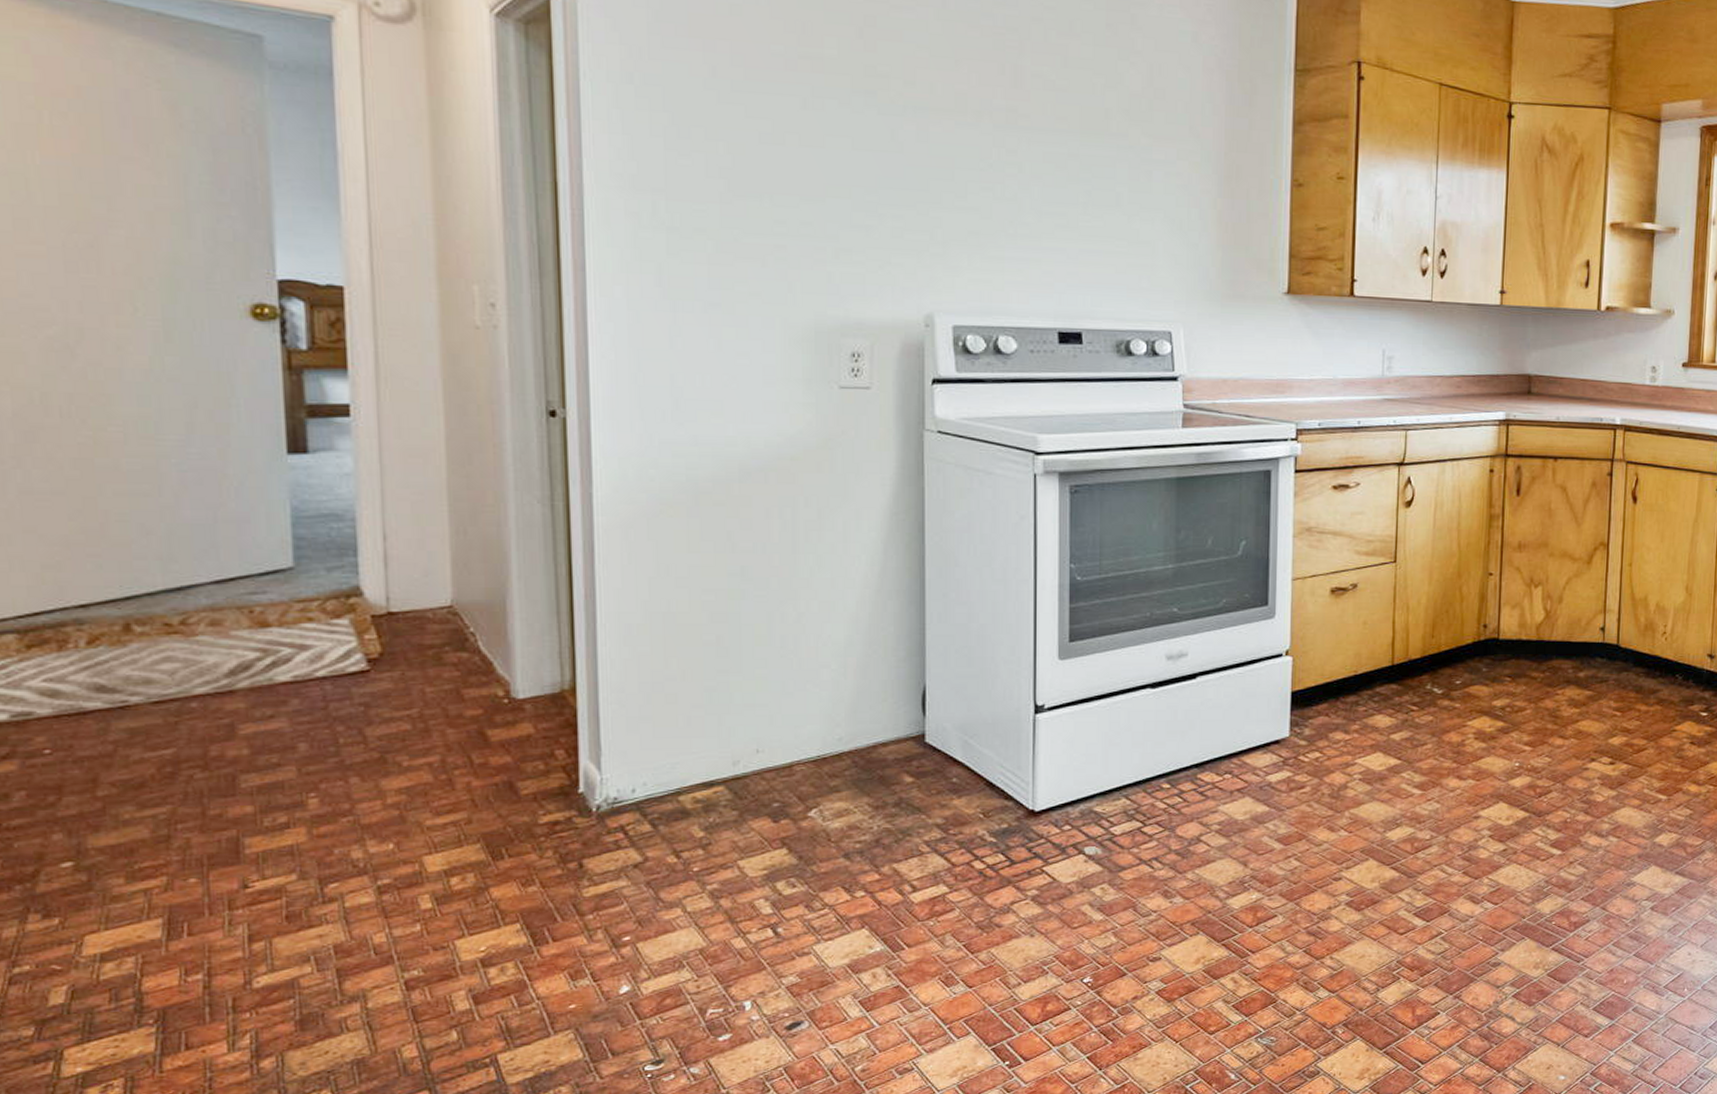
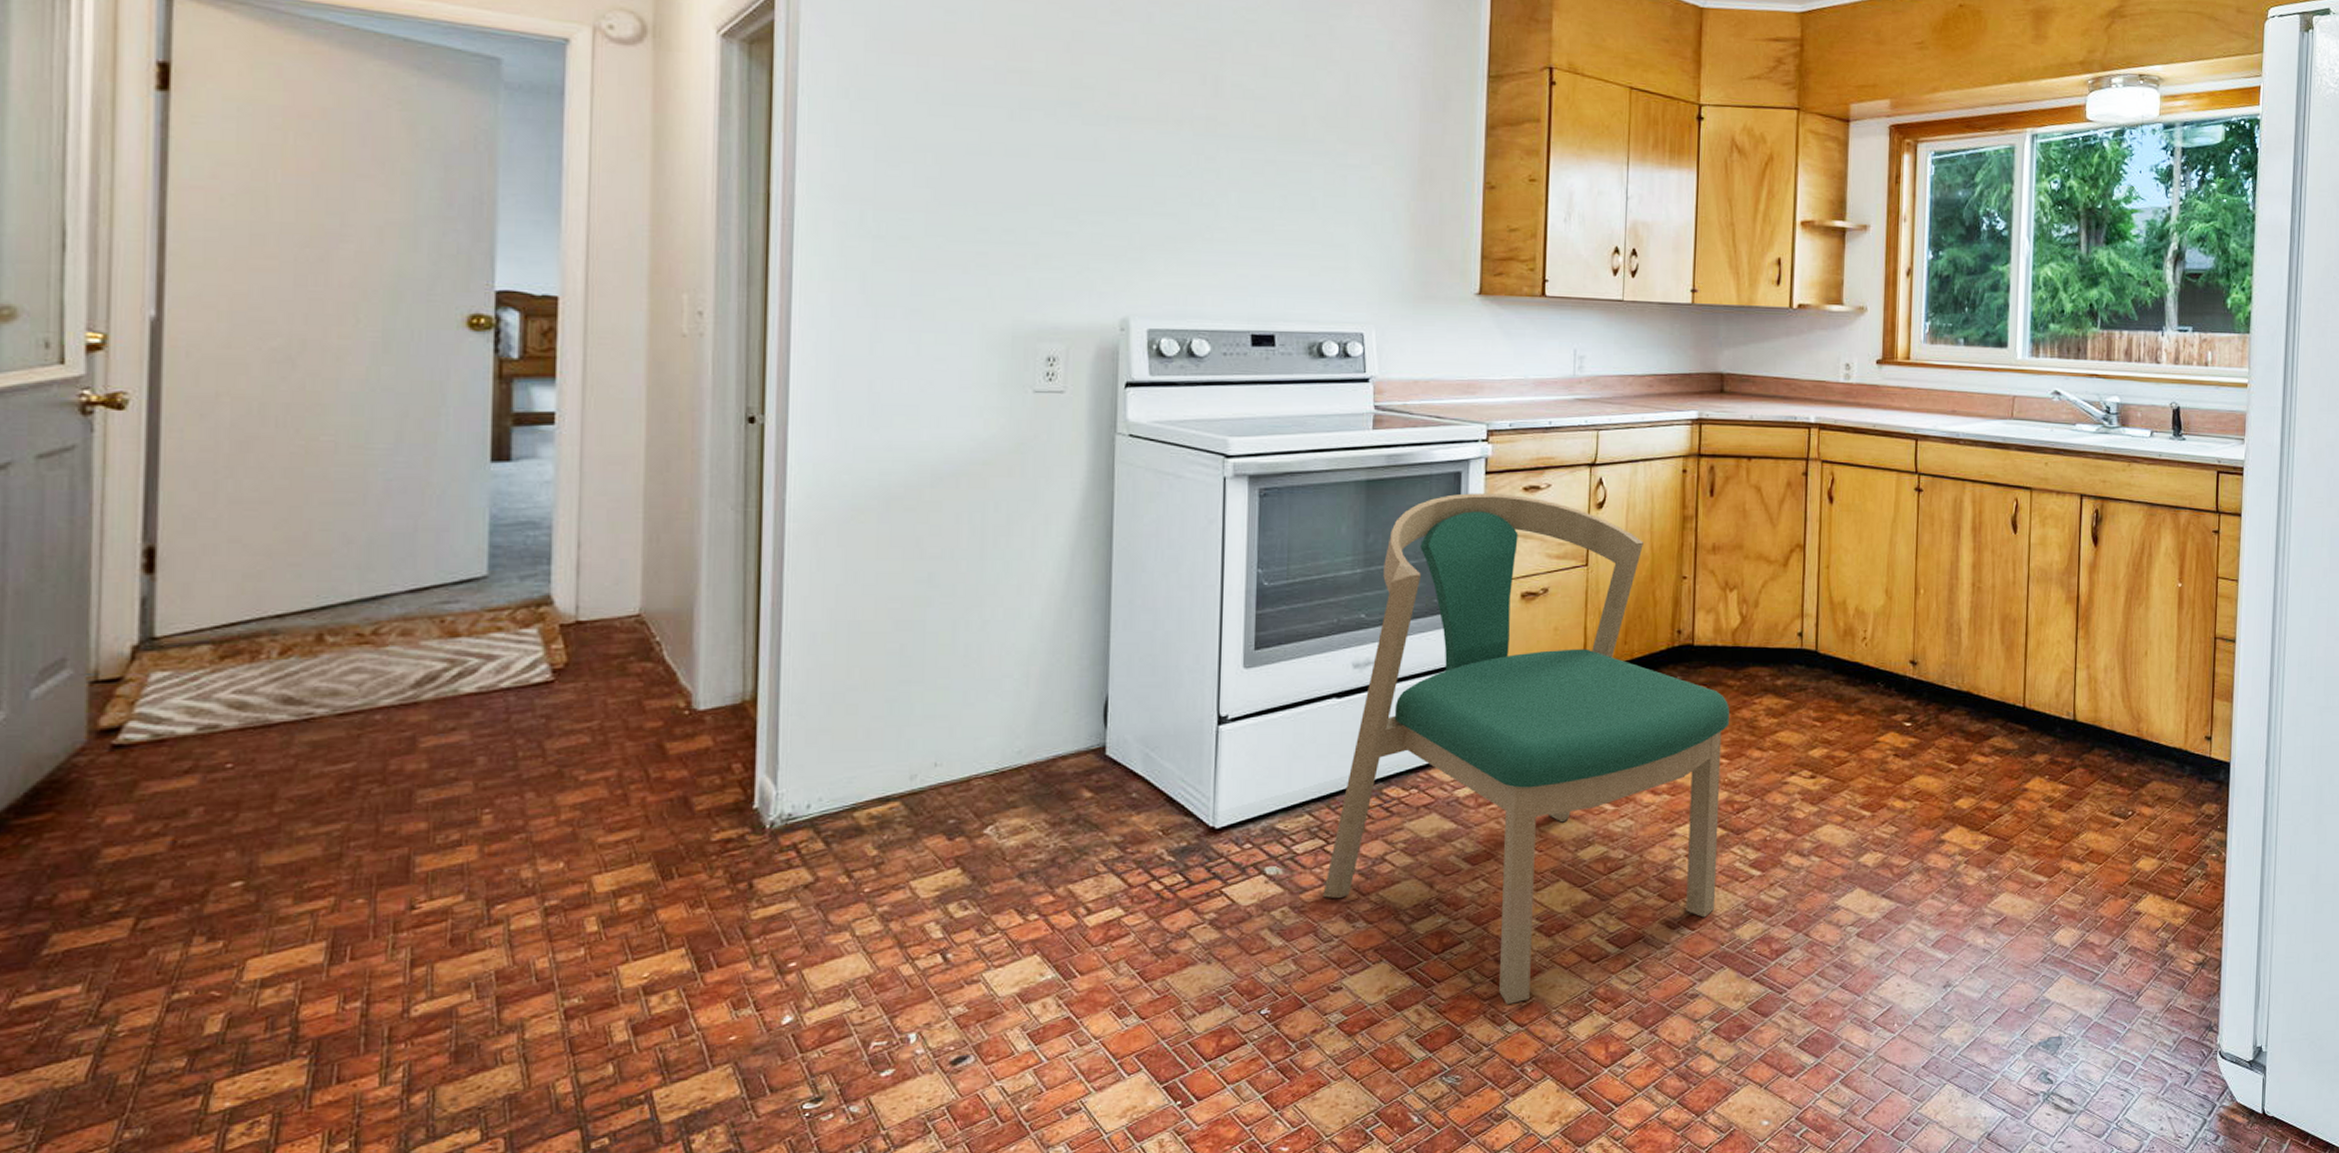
dining chair: none [1141,491,1533,973] -> present [1323,493,1729,1005]

